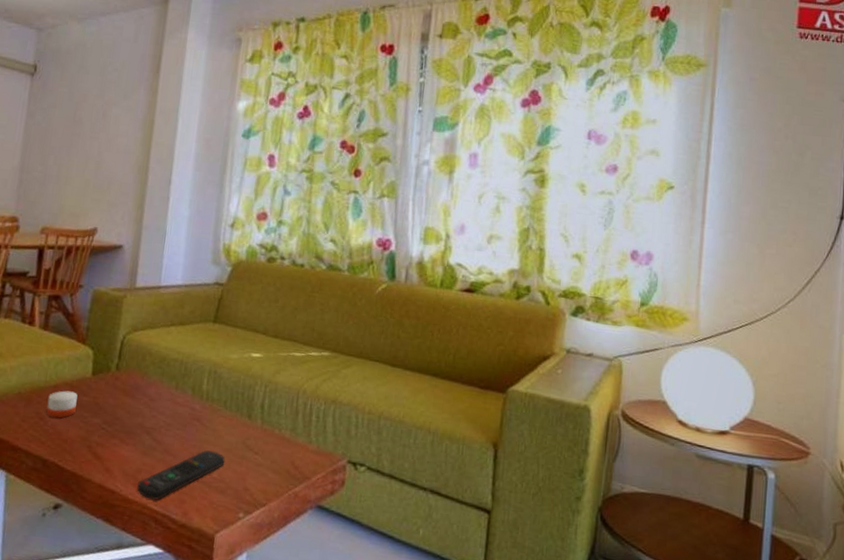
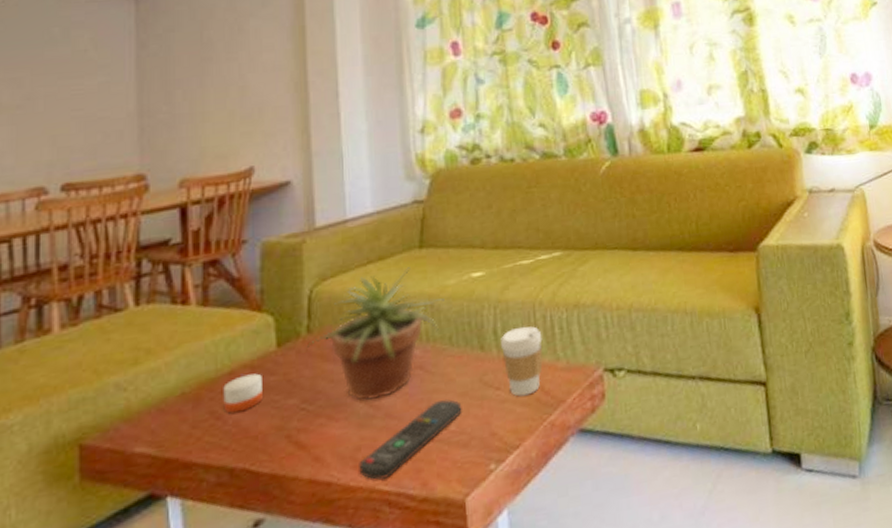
potted plant: none [115,335,226,437] -> present [308,267,445,401]
coffee cup: none [265,407,301,466] -> present [501,326,543,397]

